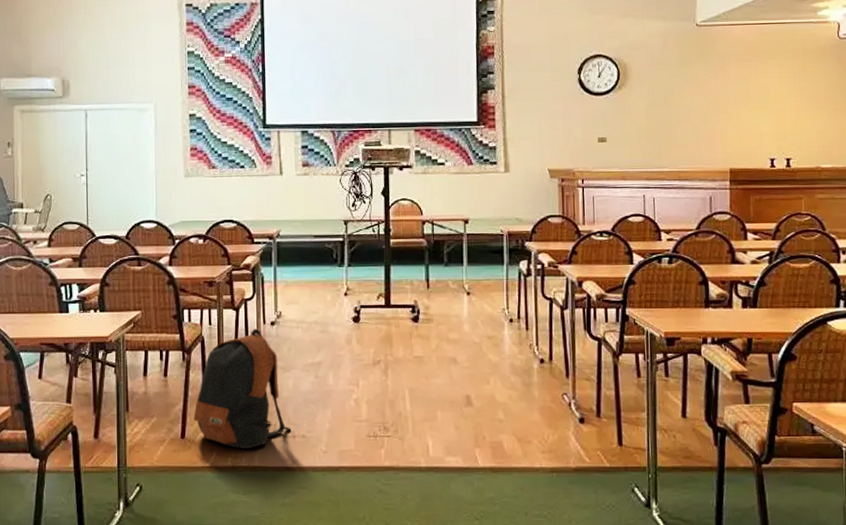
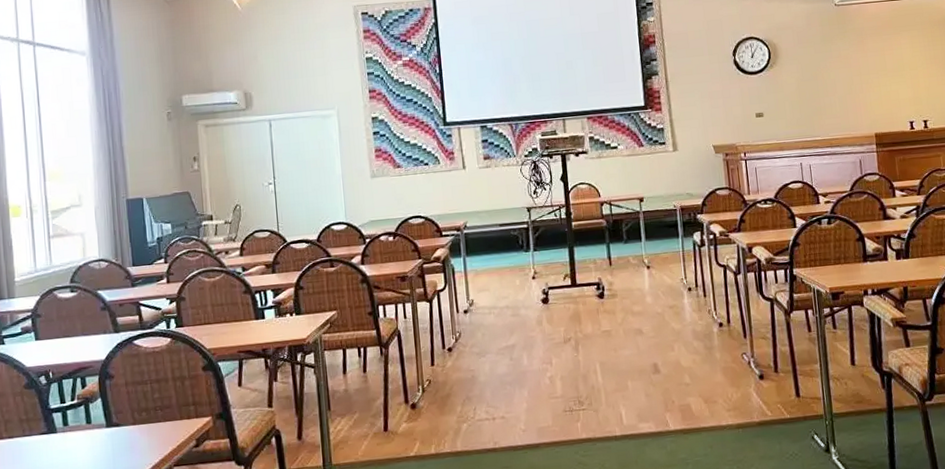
backpack: present [193,328,292,450] -> none [395,318,491,436]

